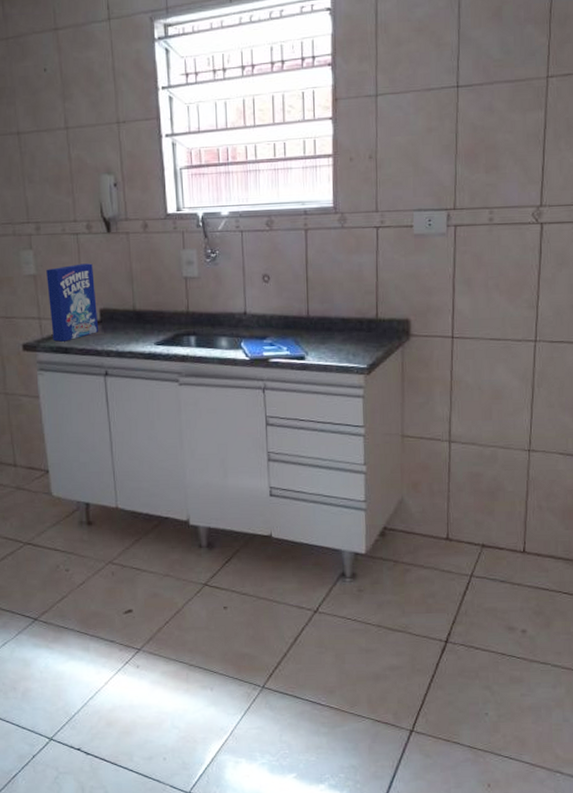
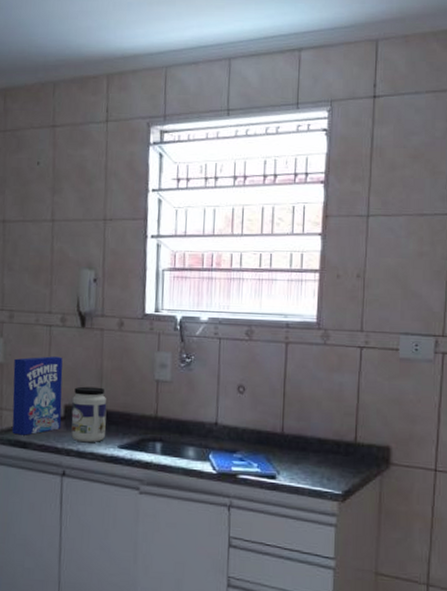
jar: none [106,289,141,343] -> present [71,386,107,443]

